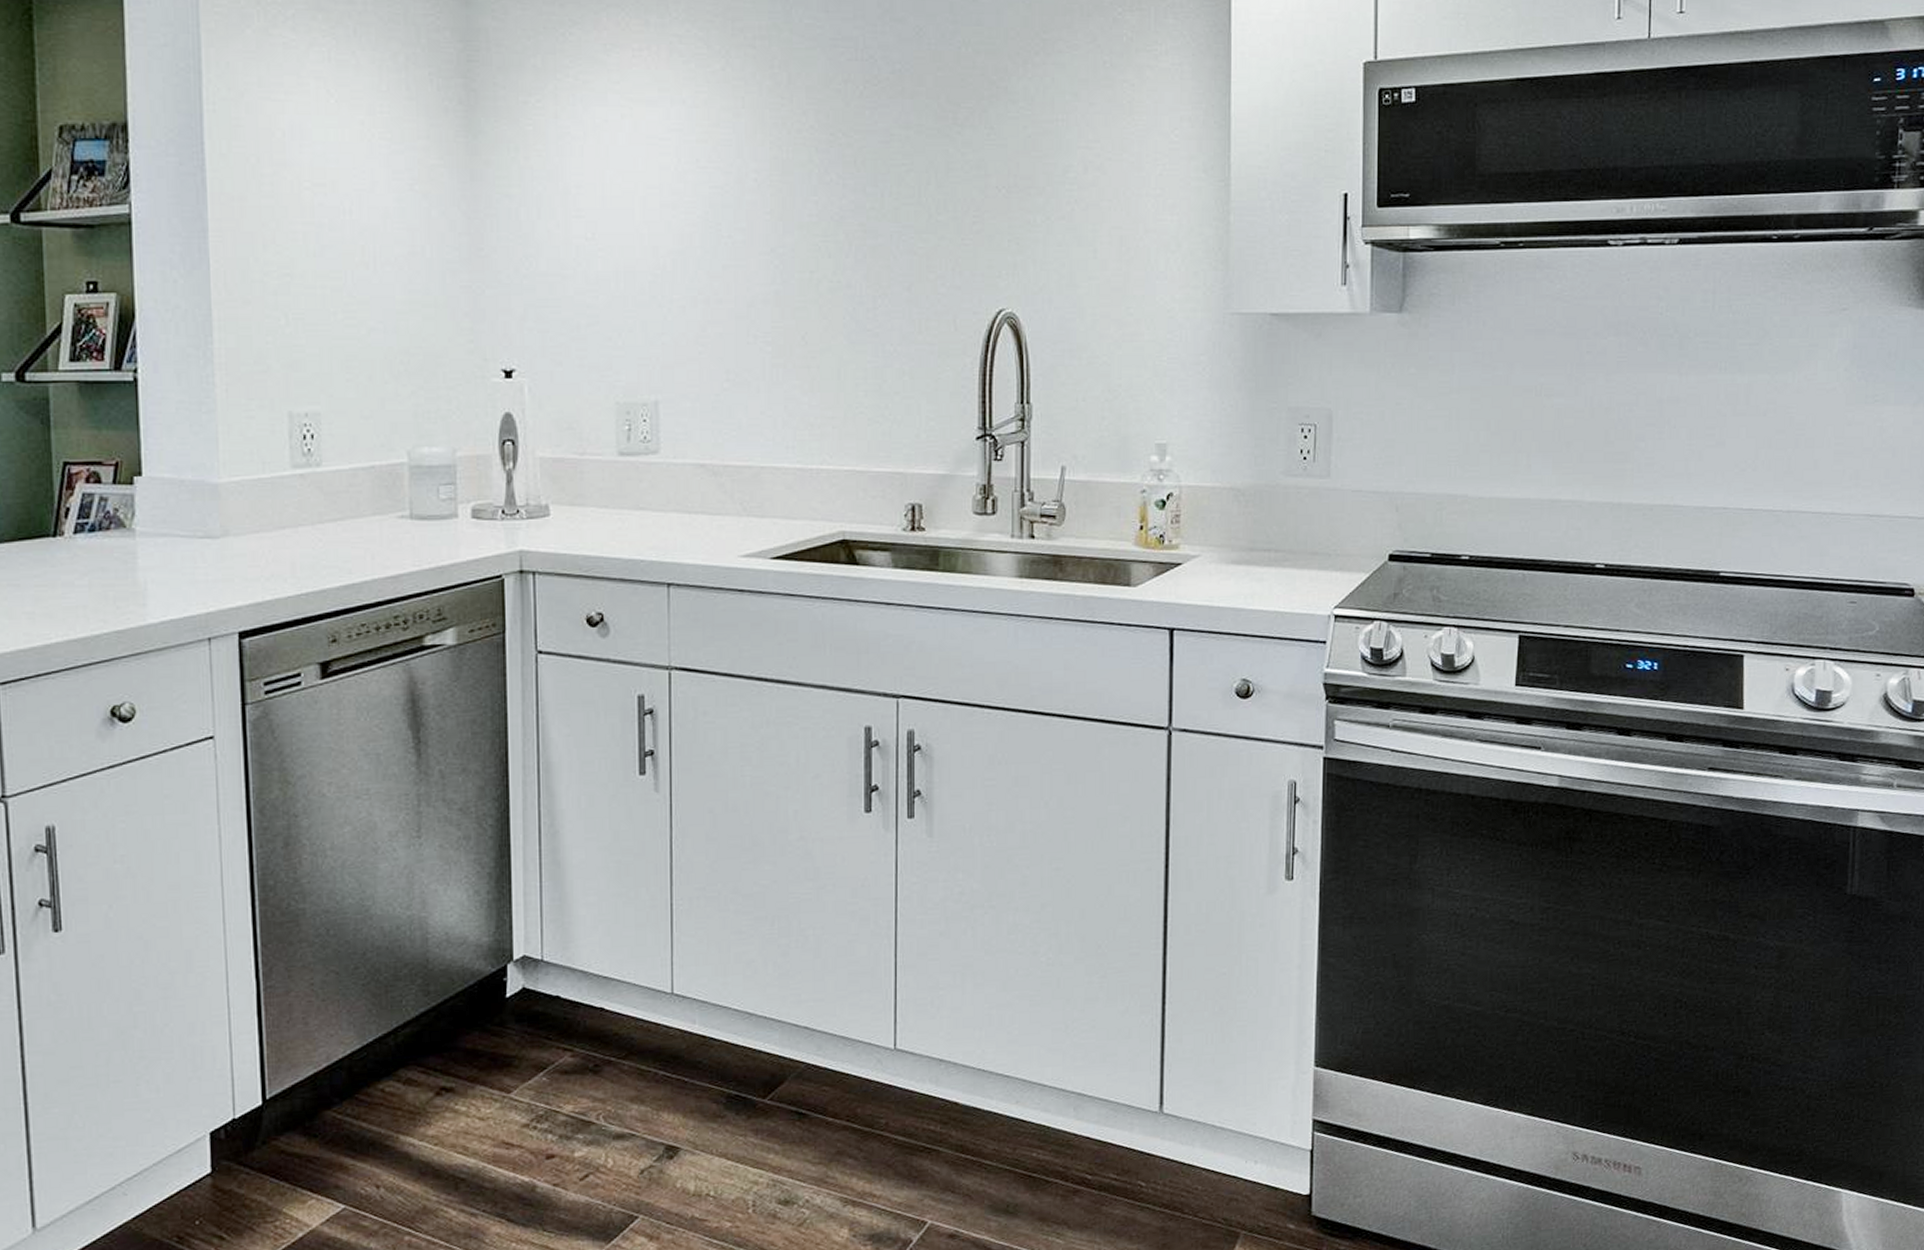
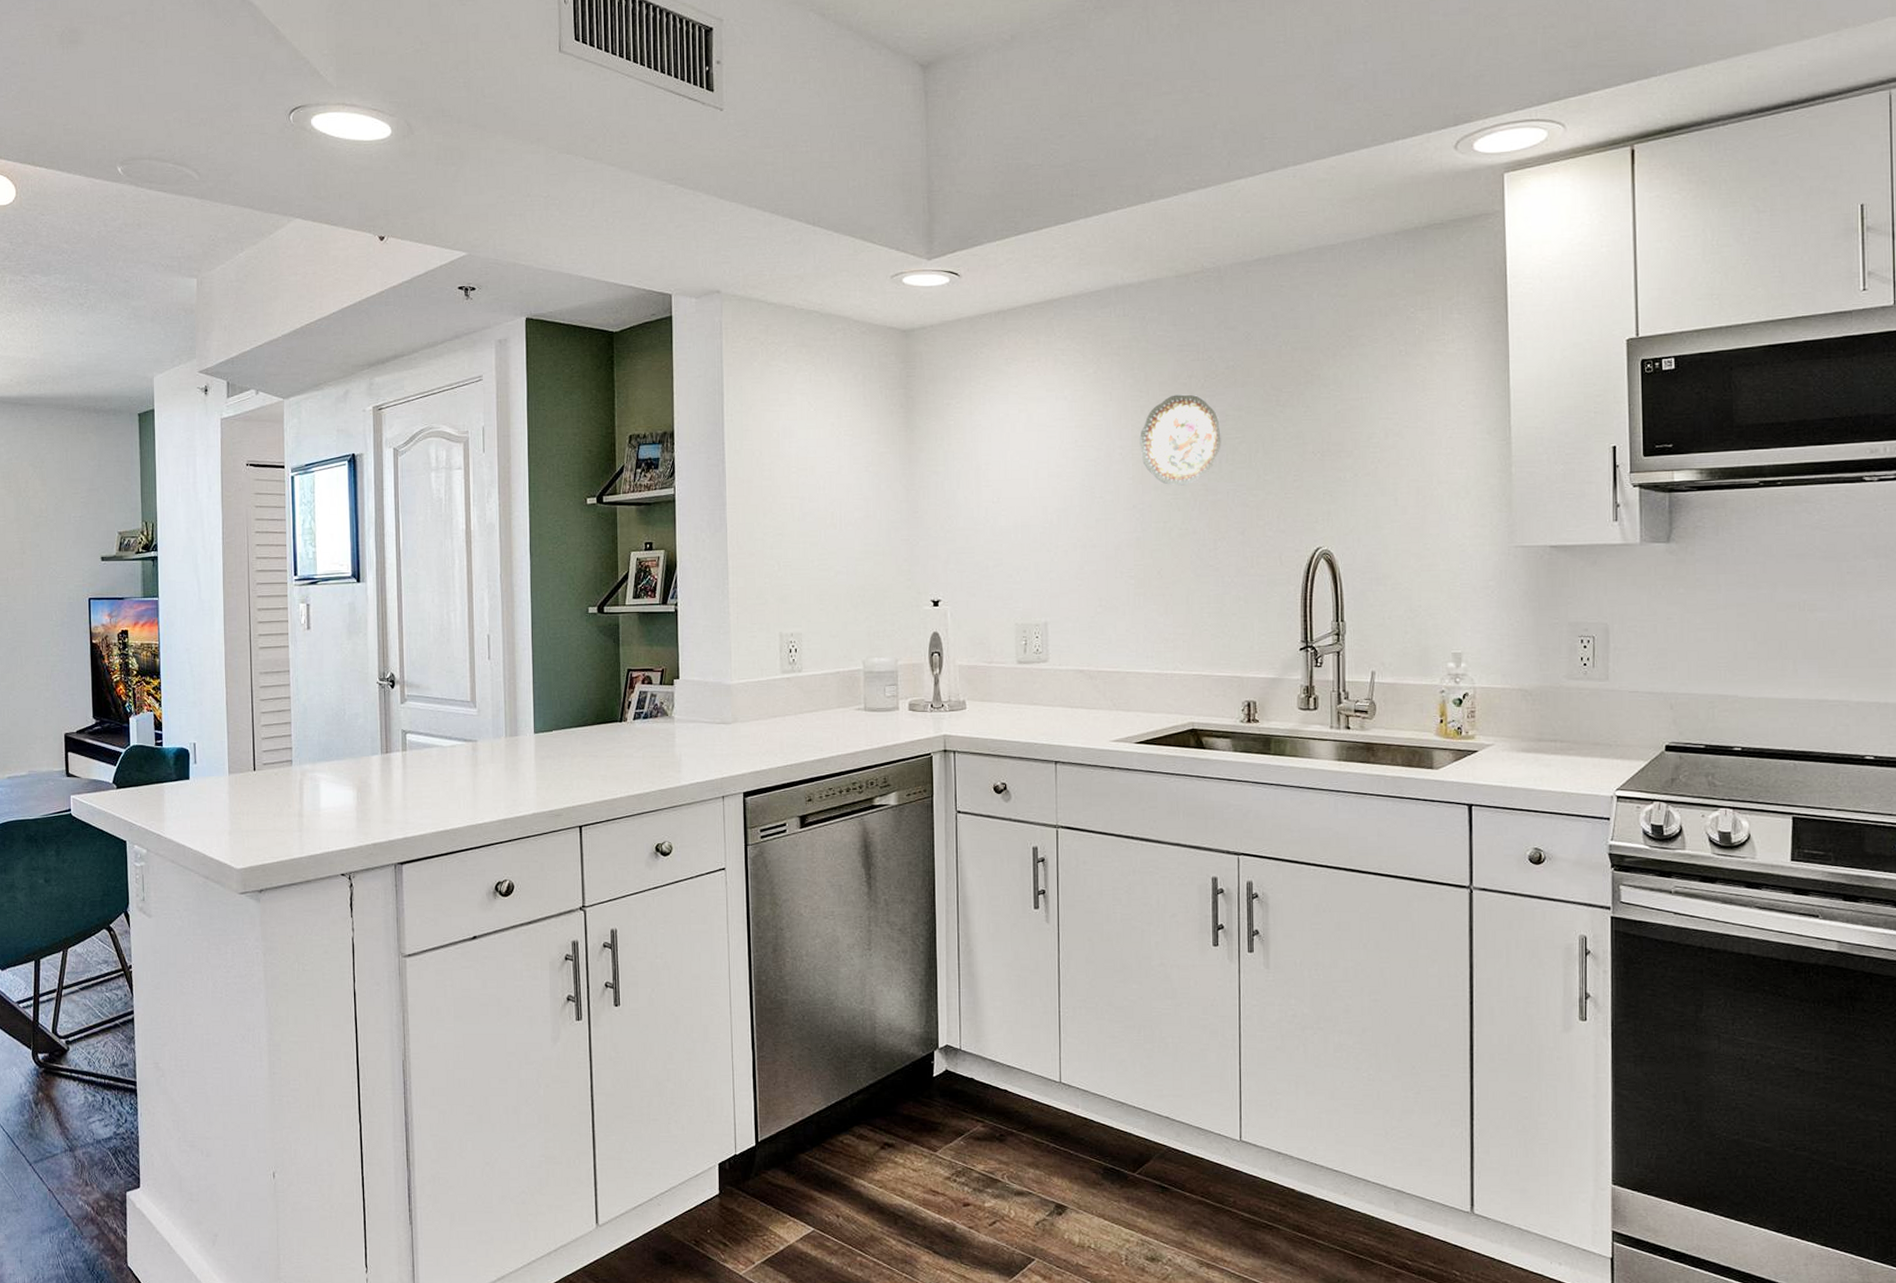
decorative plate: none [780,104,884,225] -> present [1139,394,1221,486]

